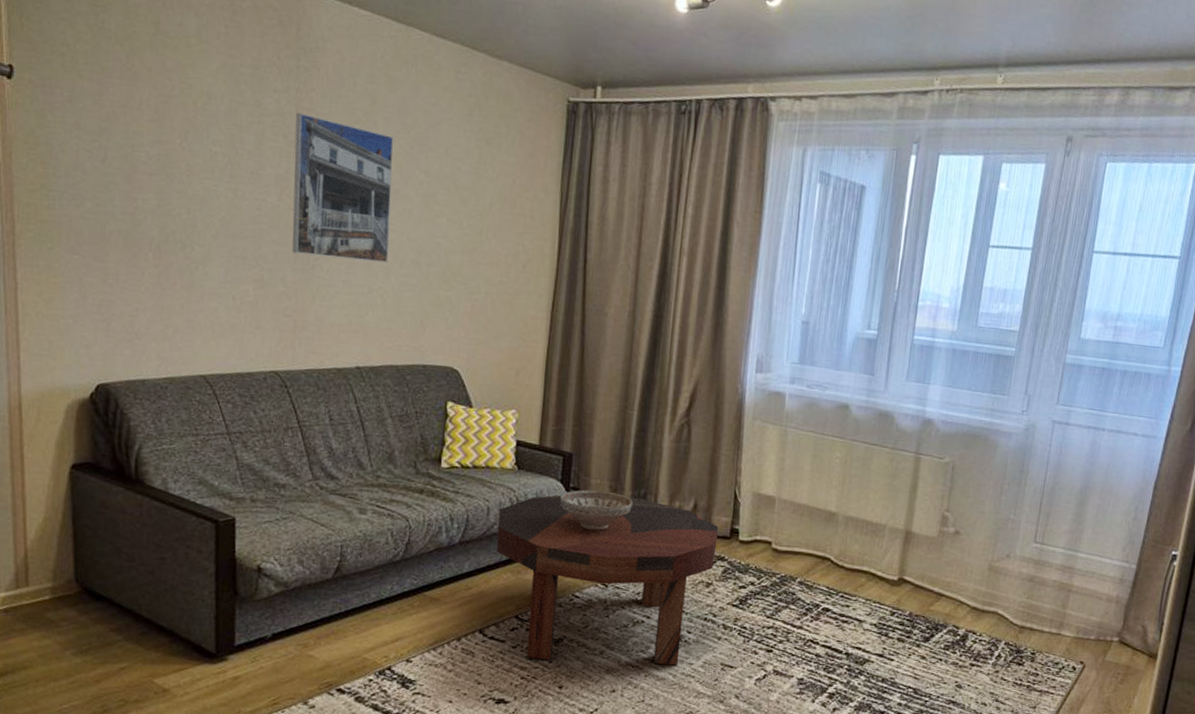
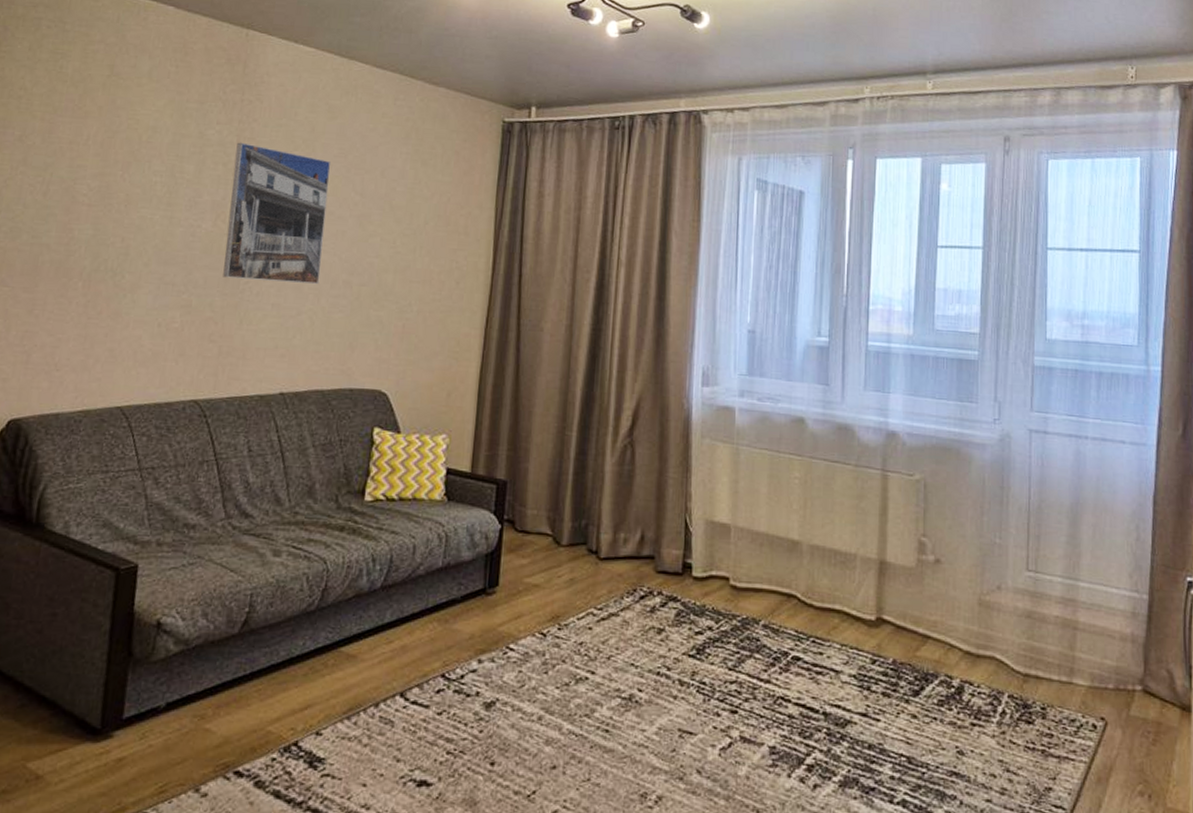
coffee table: present [497,495,719,666] -> none [422,528,669,733]
decorative bowl: present [560,489,633,531] -> none [493,521,573,569]

